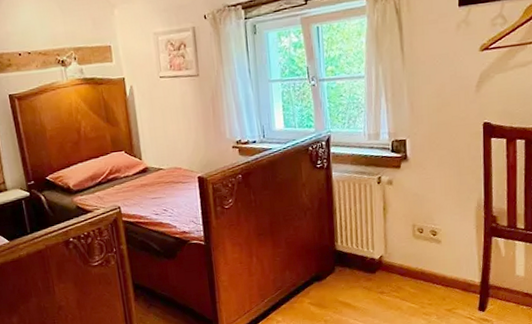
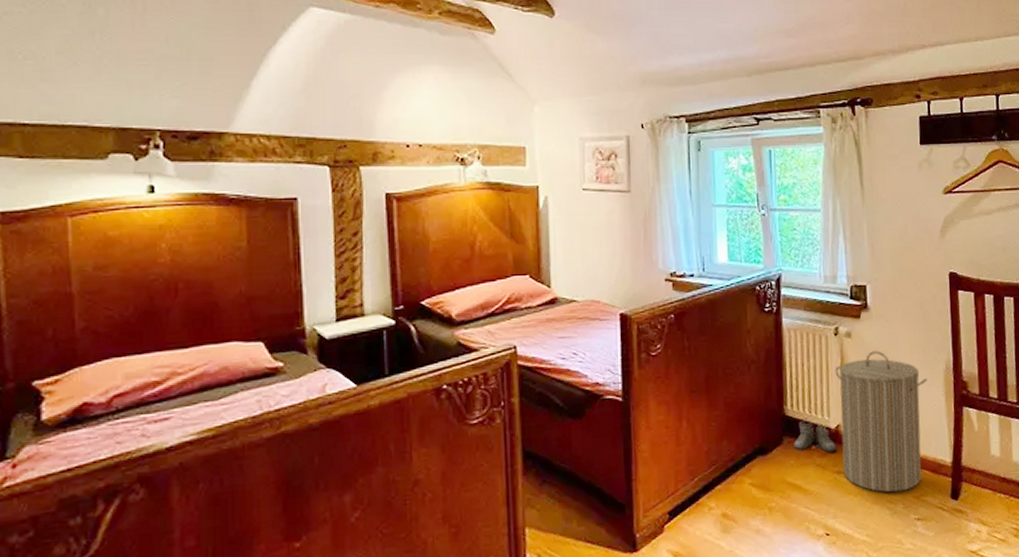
boots: none [344,251,379,278] -> present [794,418,836,453]
laundry hamper: none [378,194,460,307] -> present [834,350,927,493]

